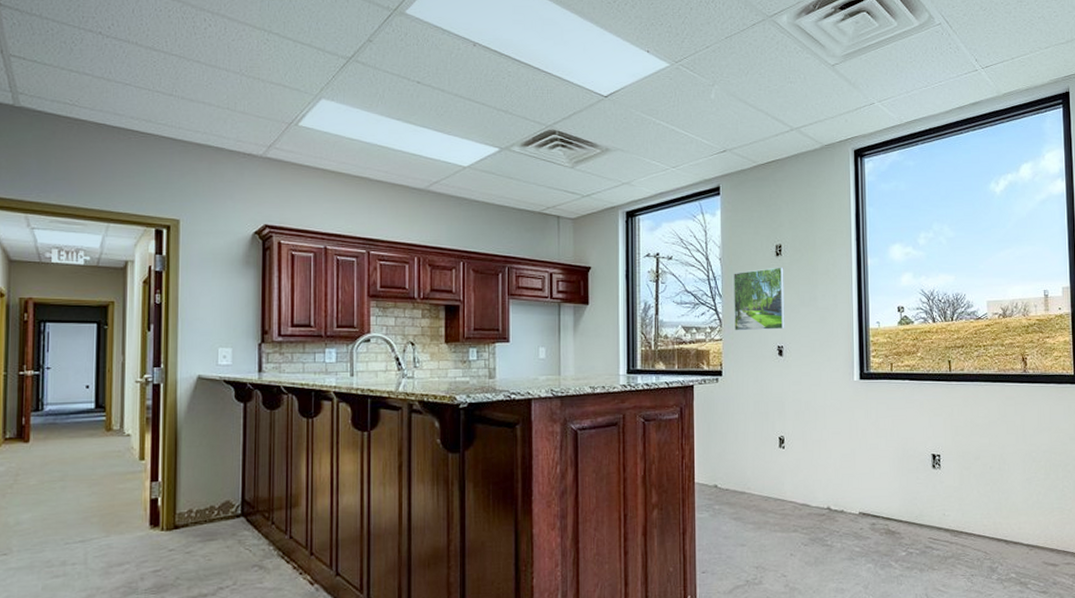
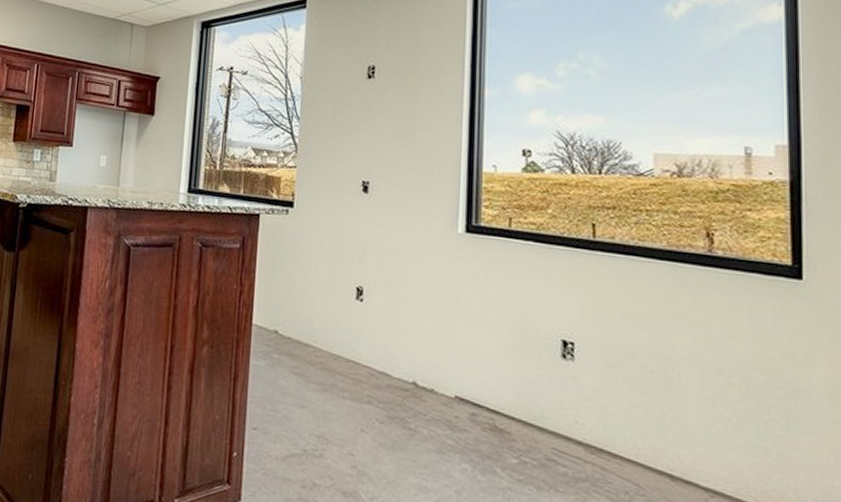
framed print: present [732,267,785,331] -> none [312,91,376,163]

